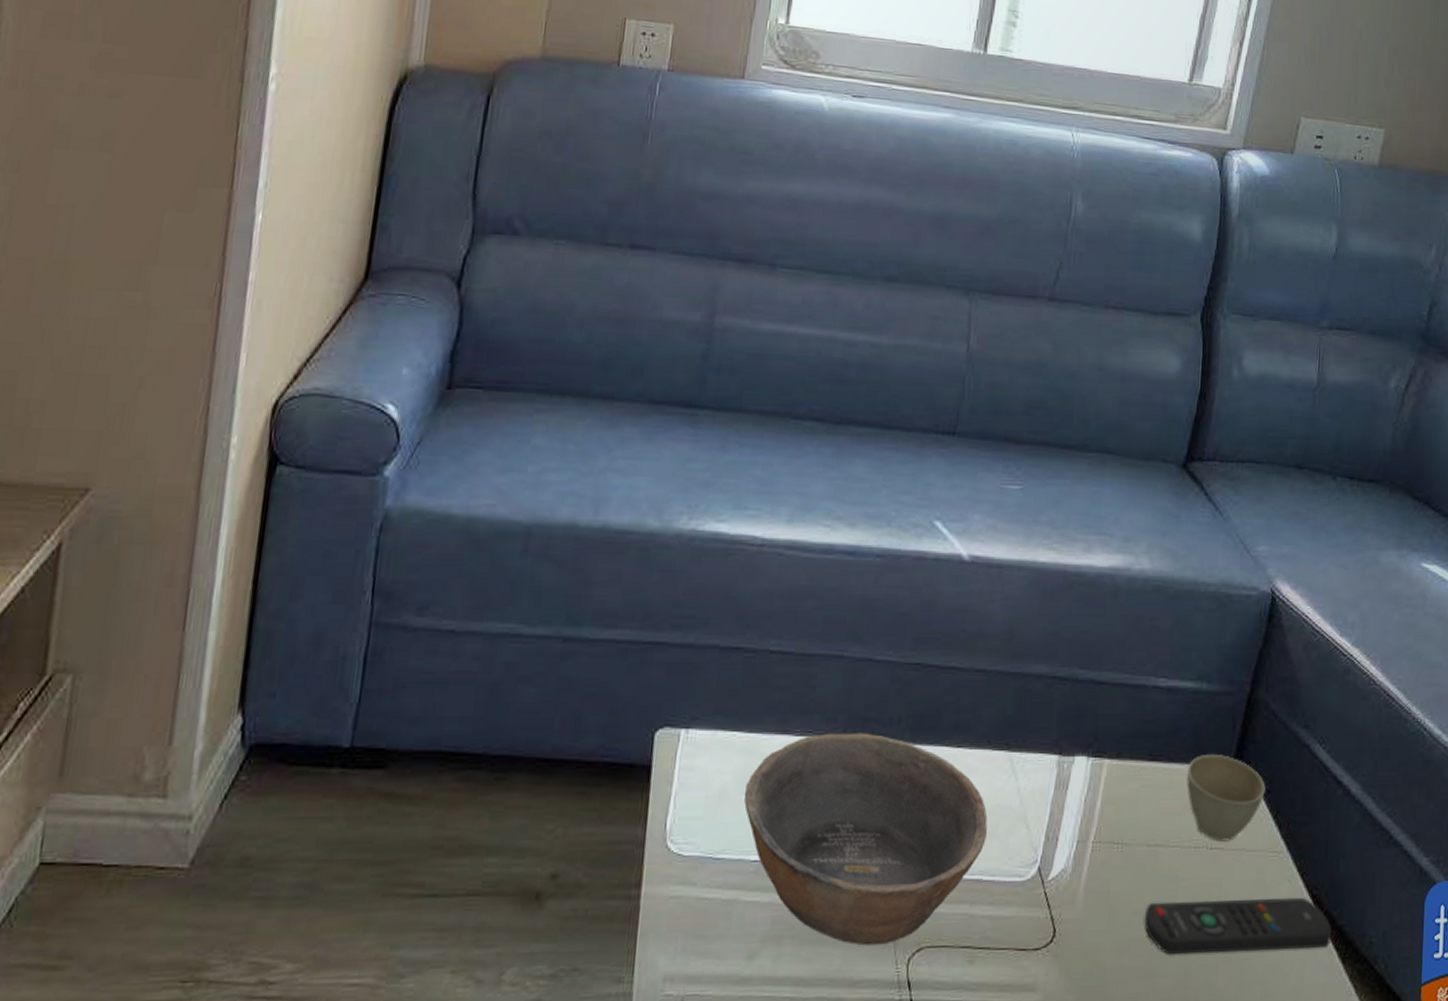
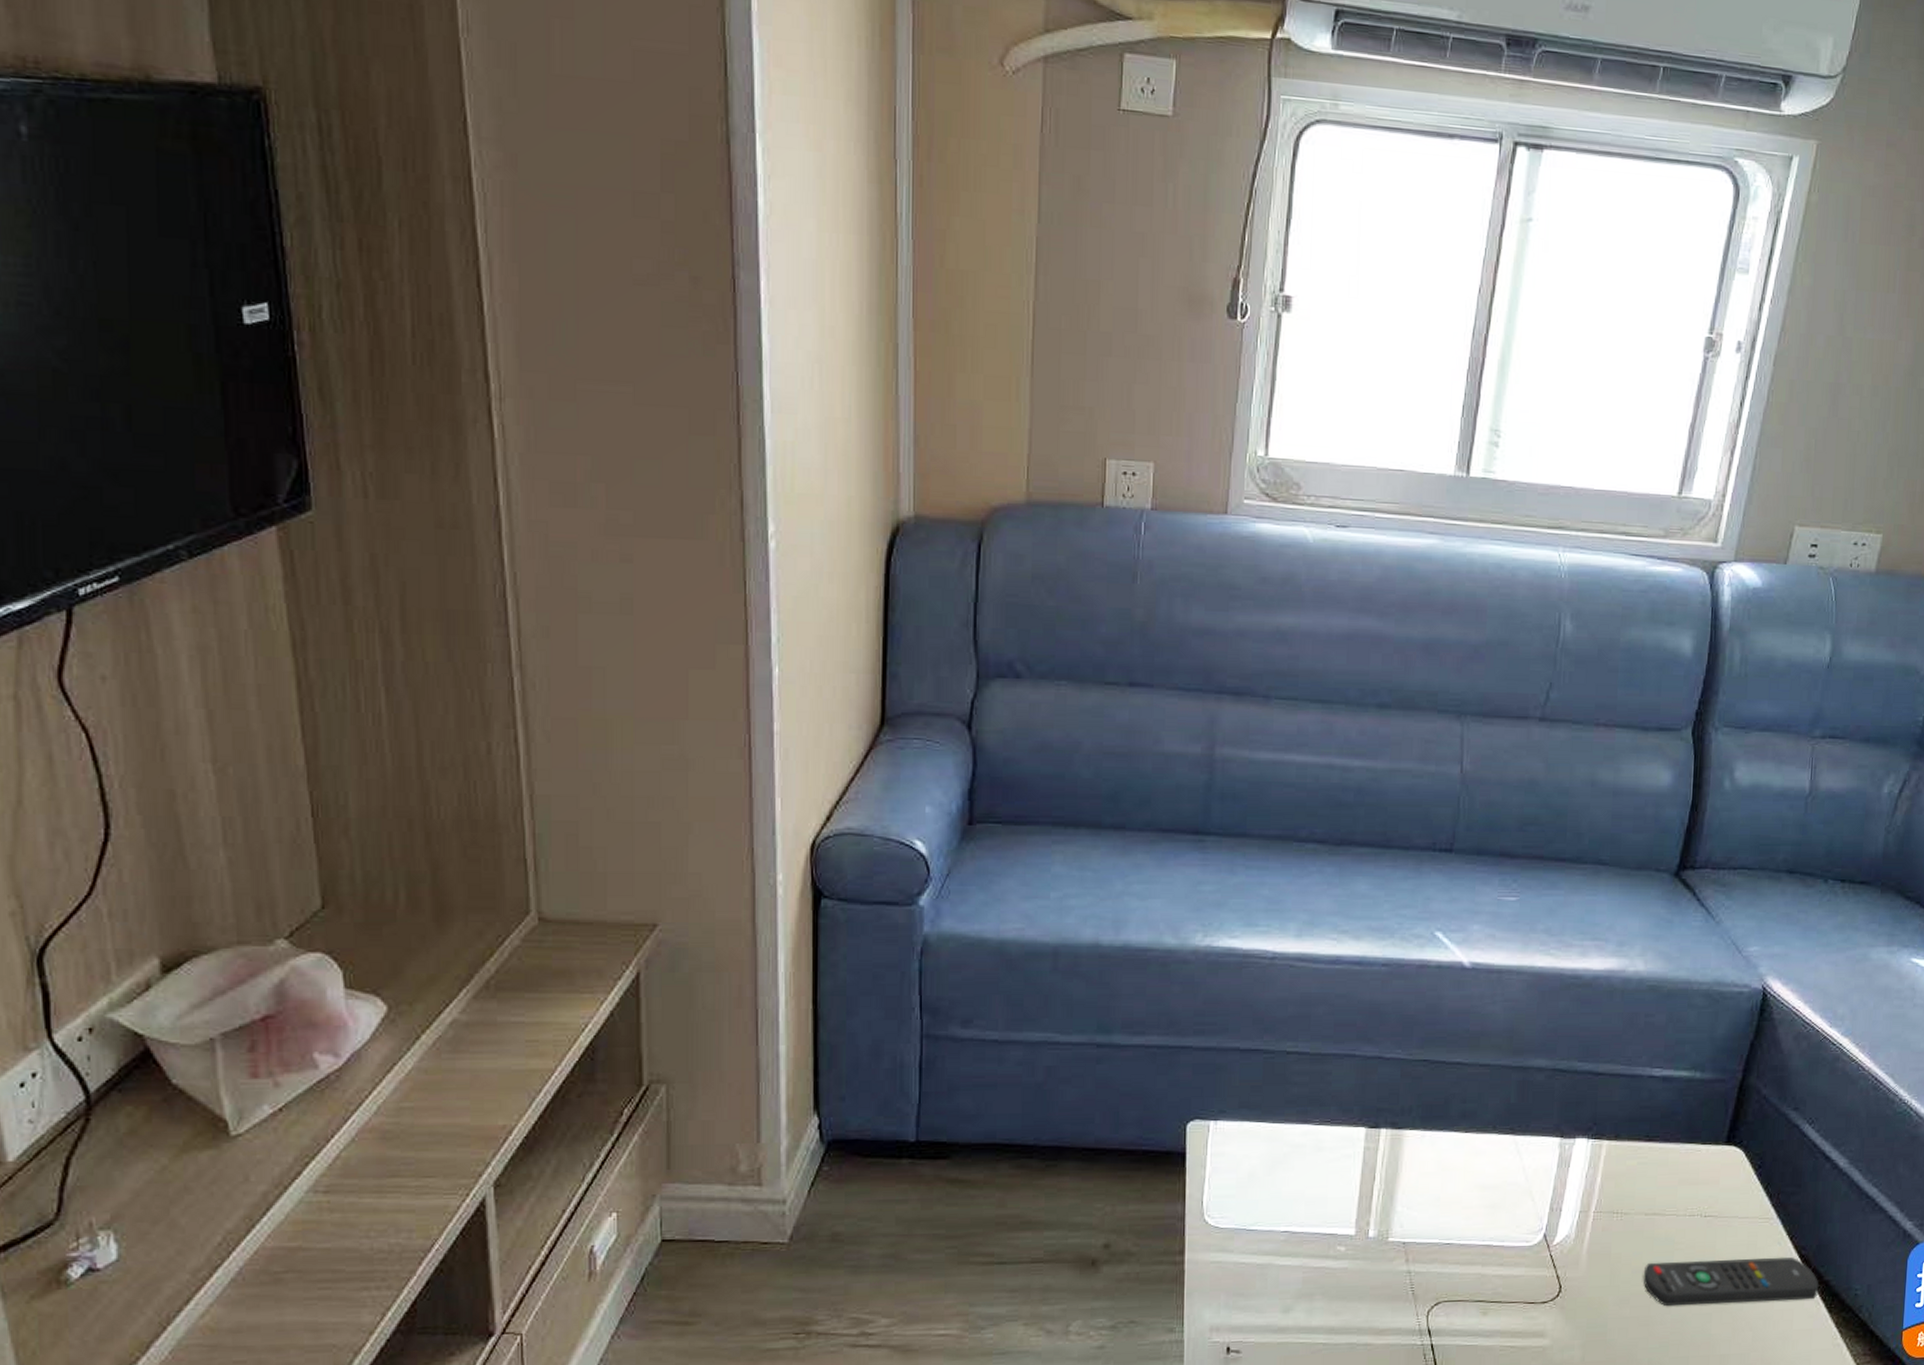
bowl: present [744,733,988,946] -> none [1271,1121,1496,1301]
cup: present [1187,755,1266,842] -> none [1682,1135,1757,1210]

